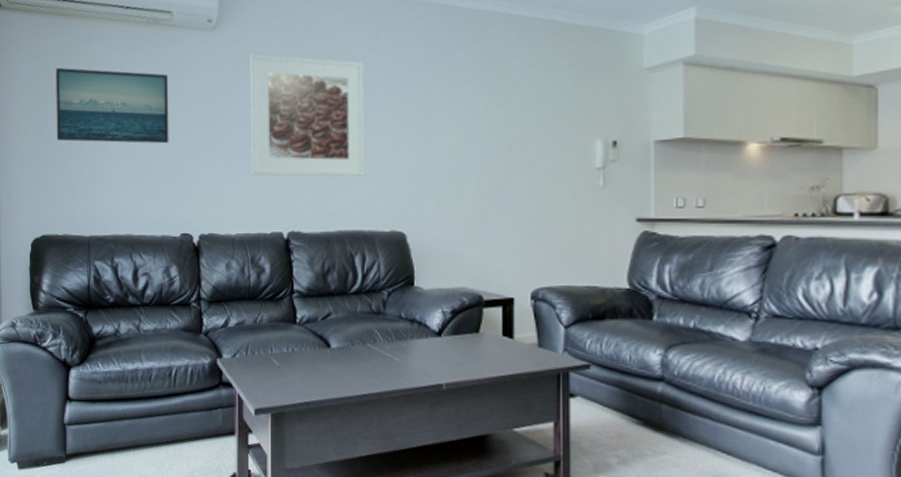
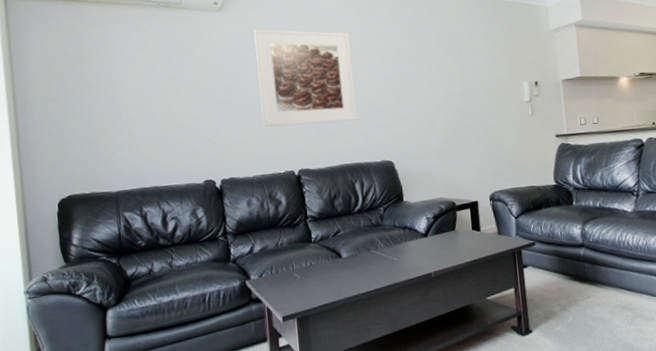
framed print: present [56,67,169,144] -> none [71,46,187,111]

